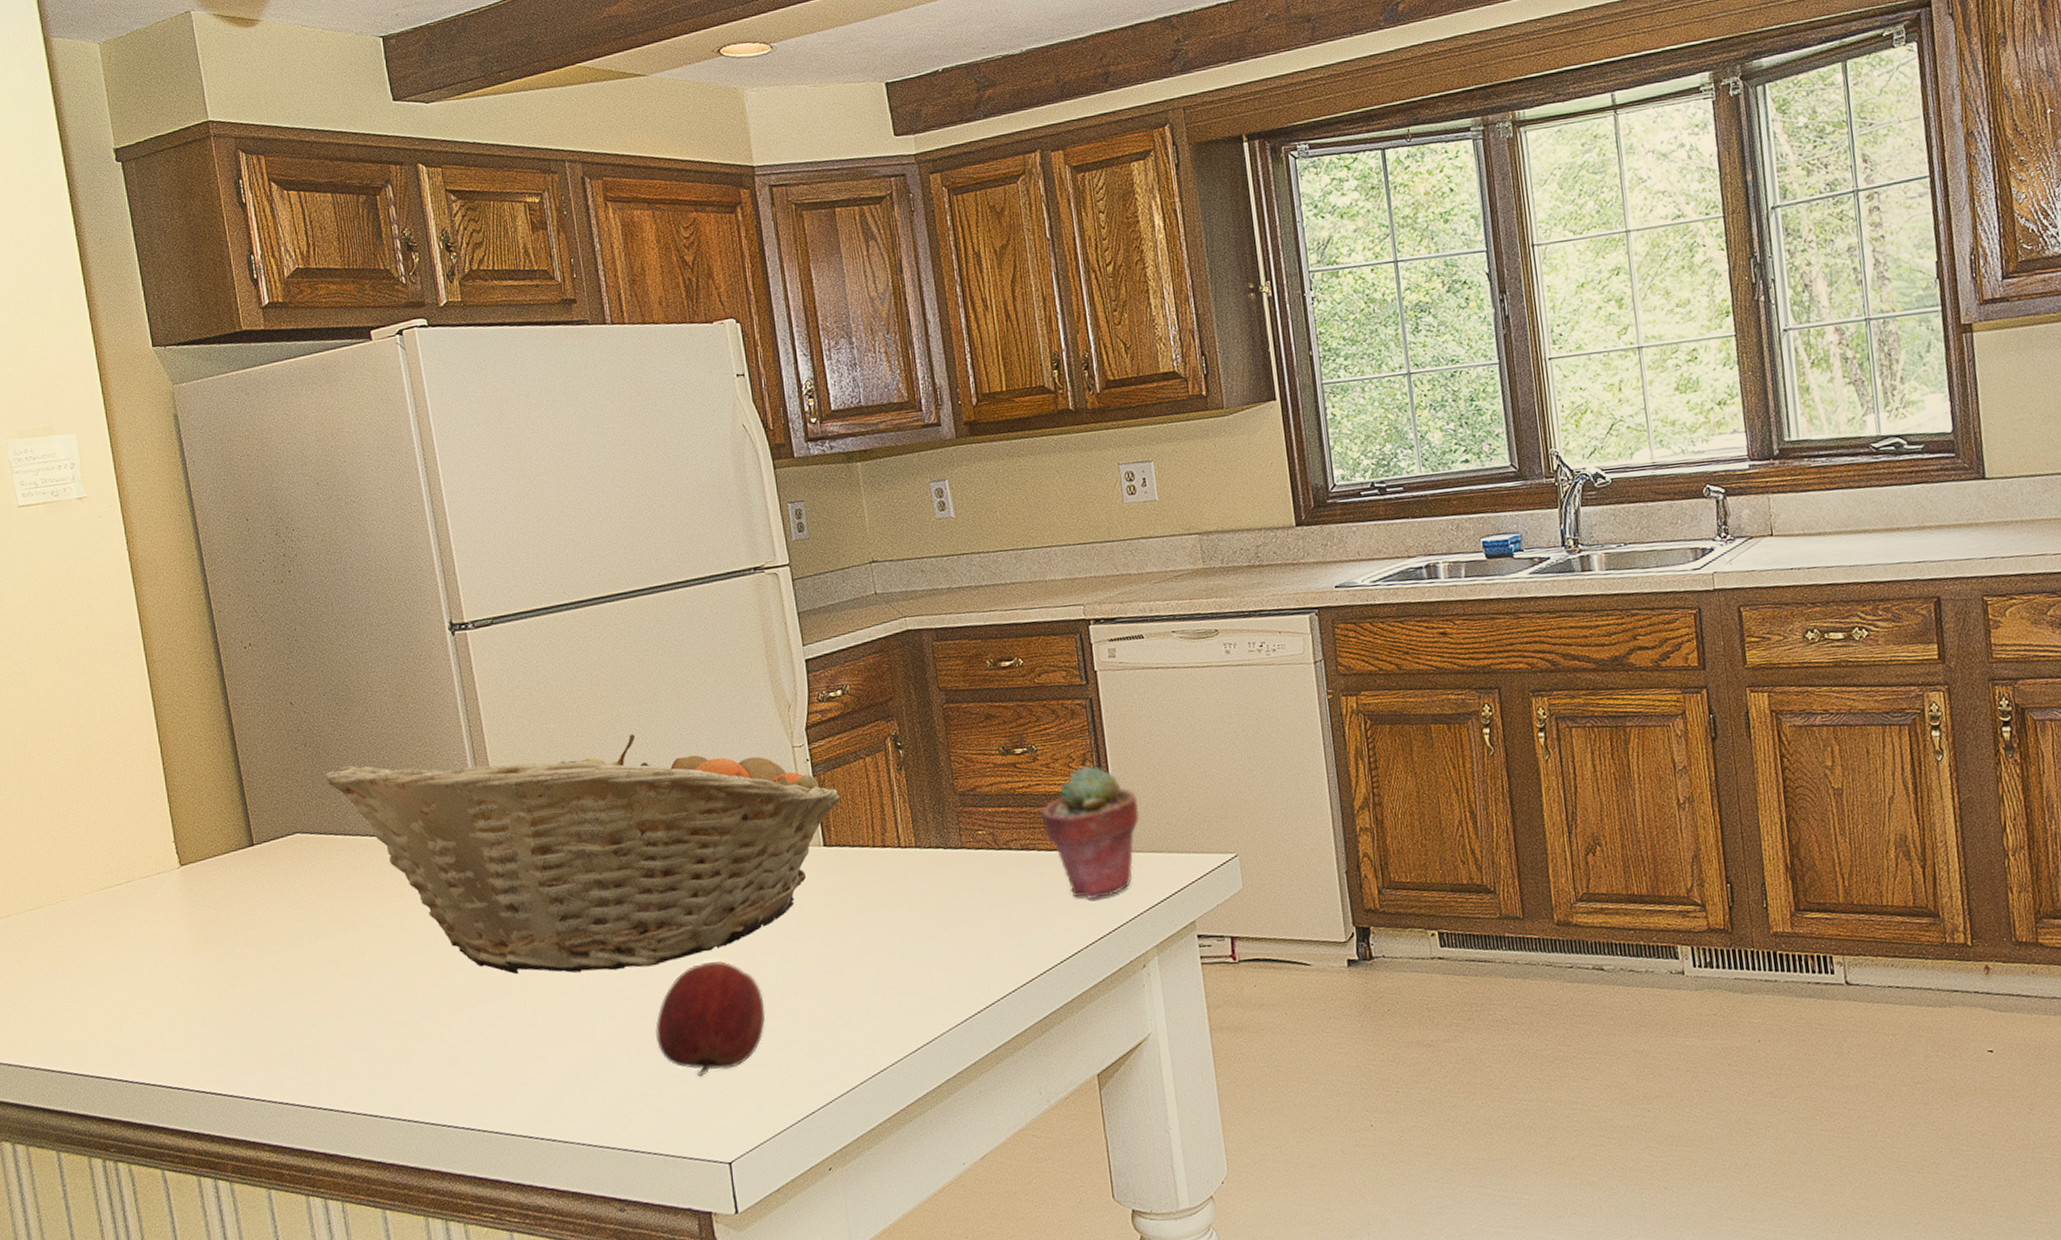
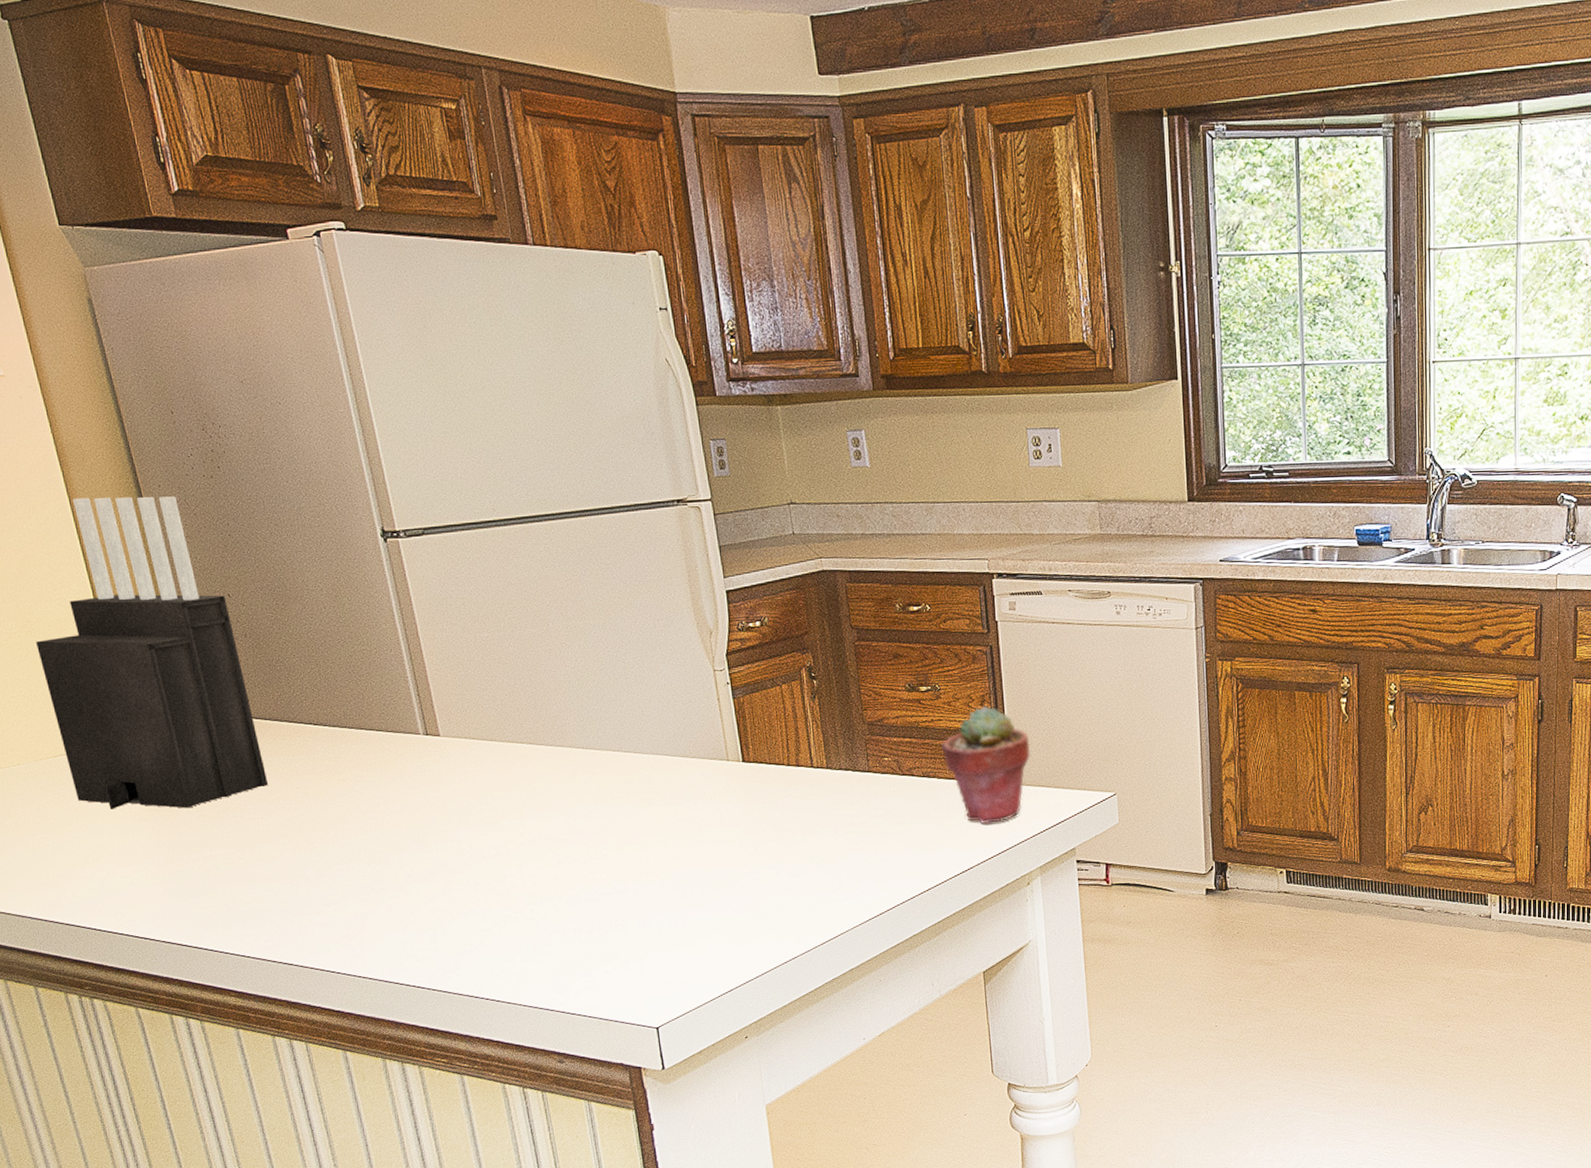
knife block: none [93,604,320,944] -> present [36,496,269,809]
fruit basket: present [325,734,843,974] -> none [266,648,760,859]
apple: present [656,961,766,1077] -> none [589,857,689,955]

